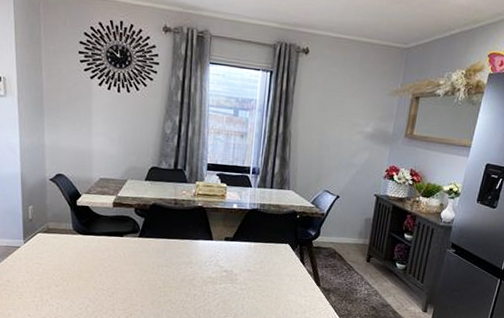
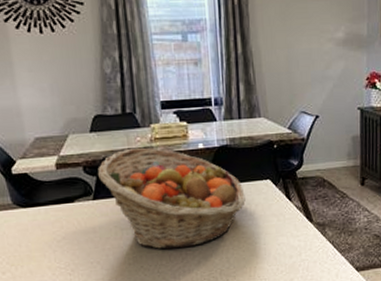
fruit basket: none [146,199,266,291] -> present [98,147,246,250]

